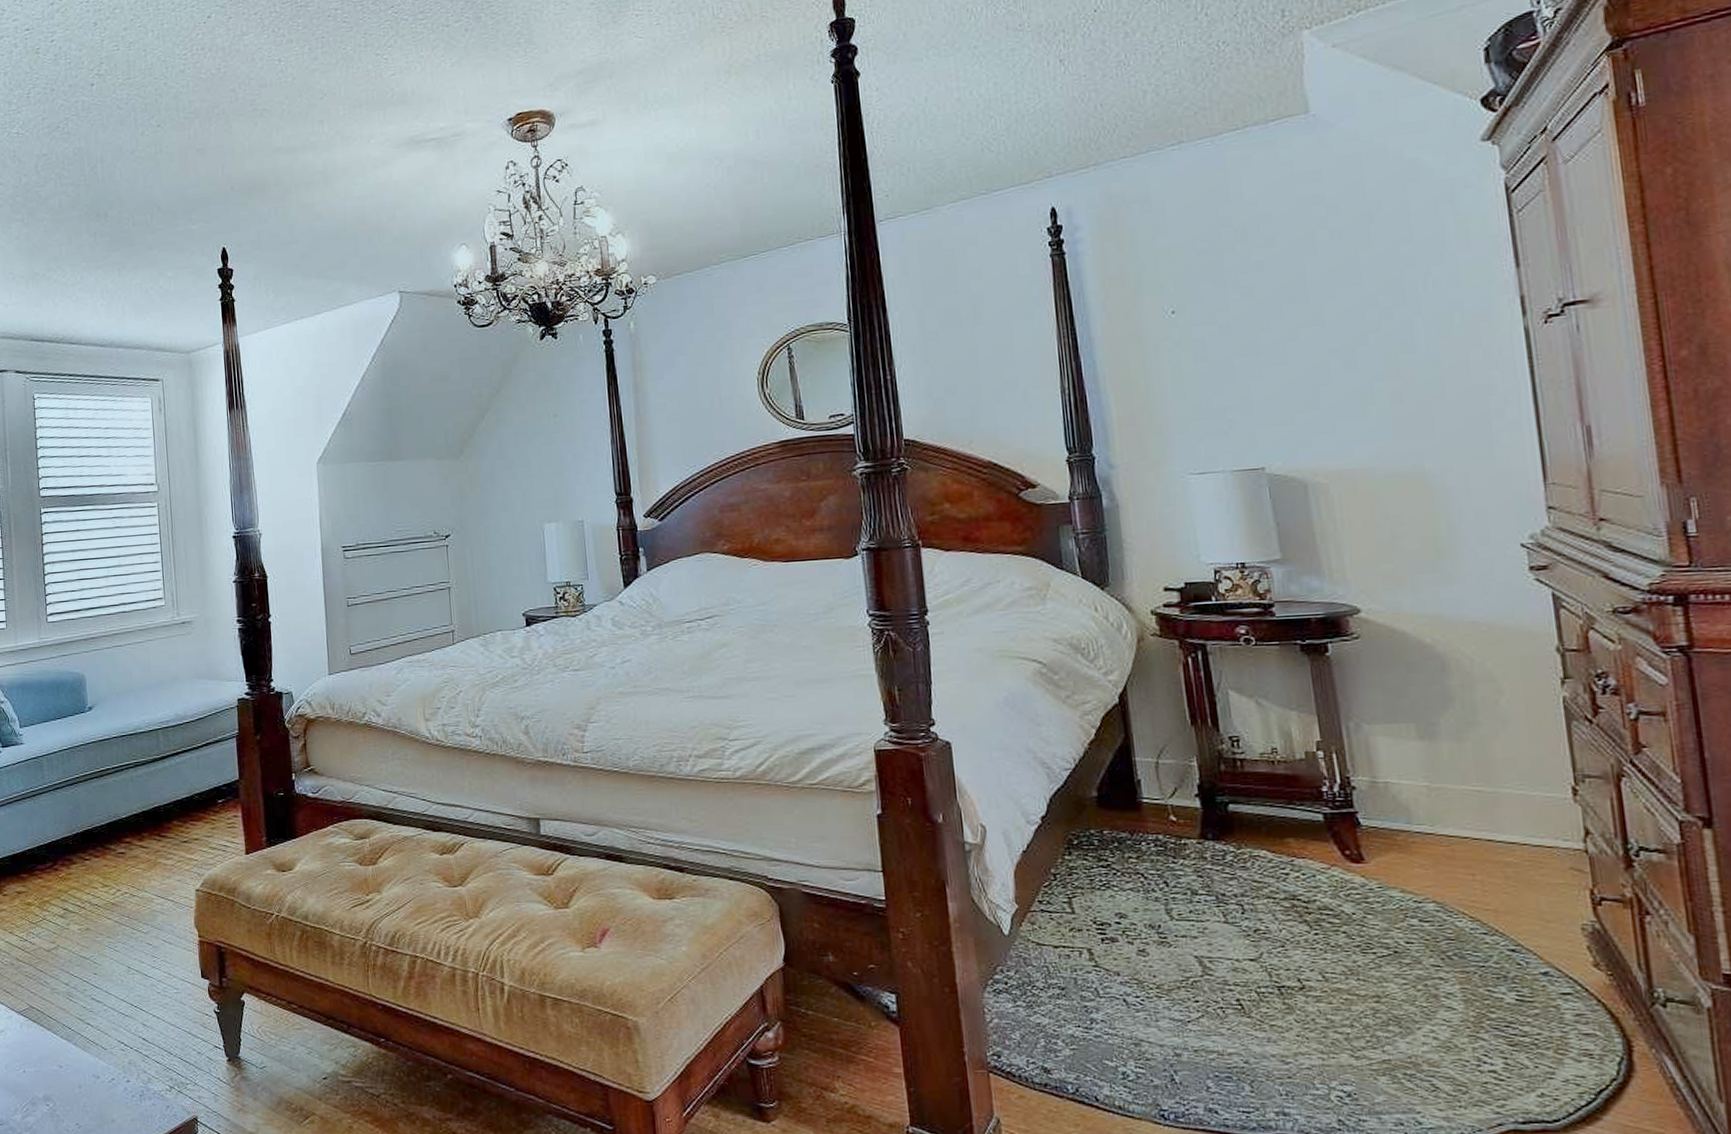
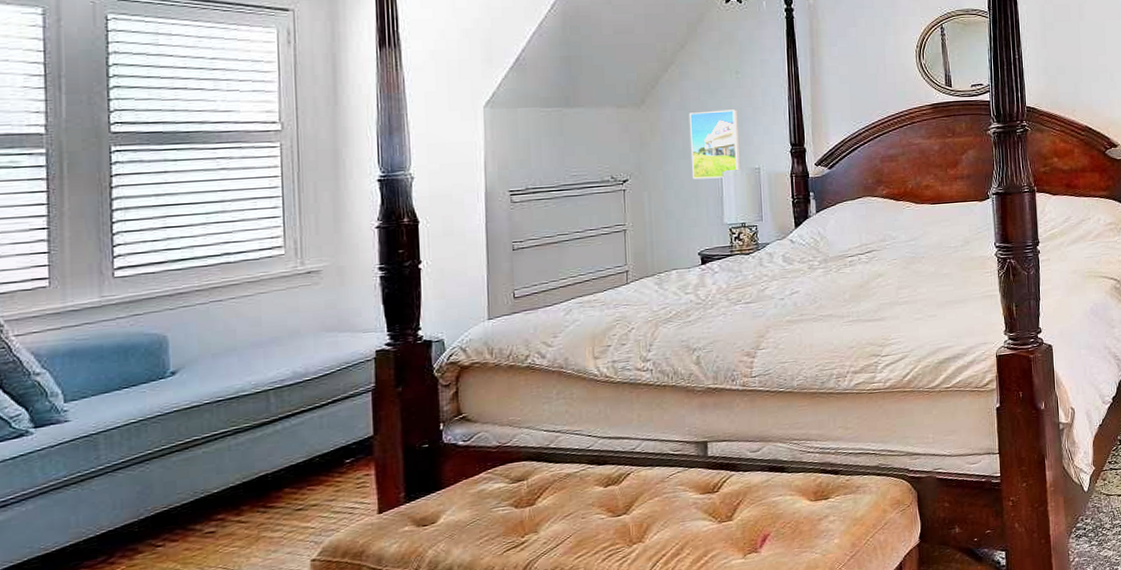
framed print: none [507,456,564,534] -> present [688,109,741,180]

